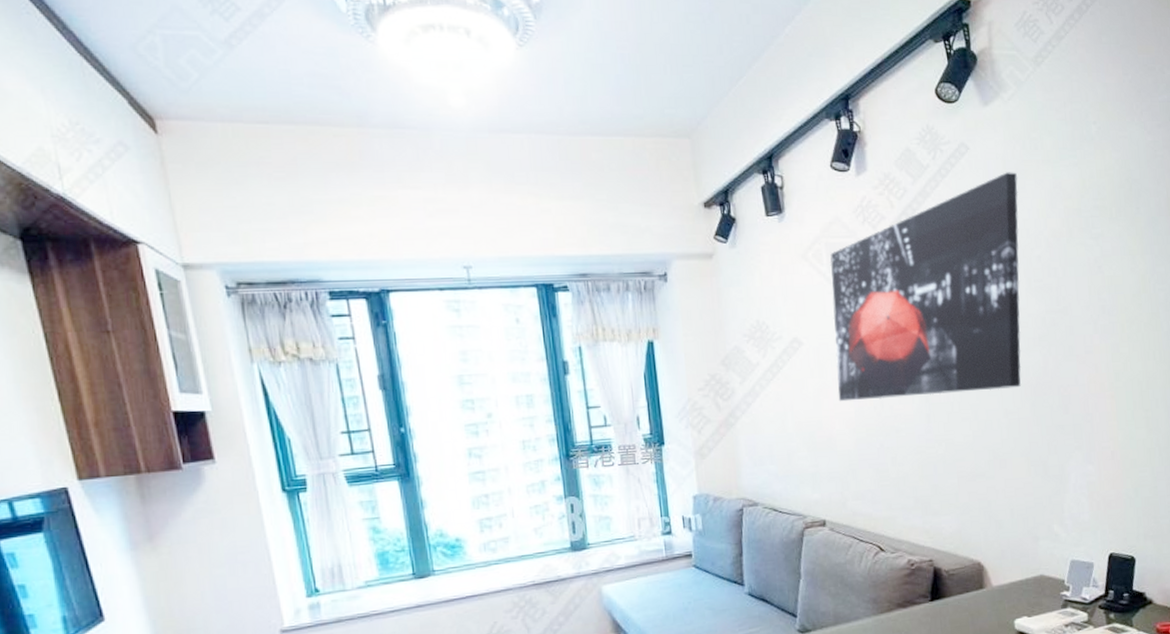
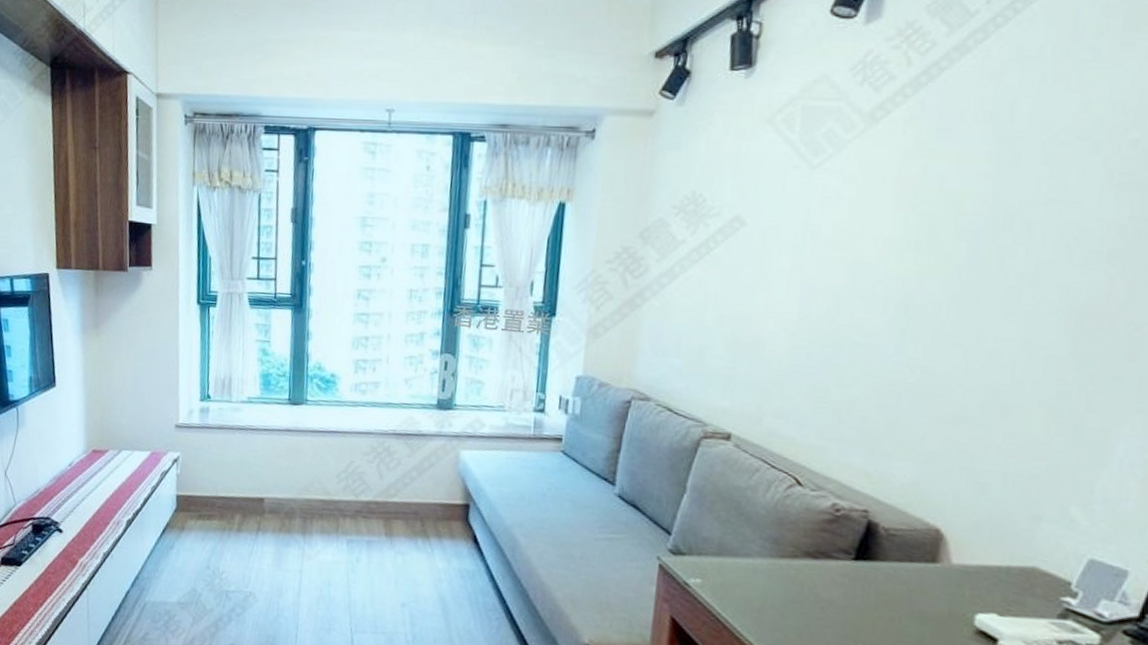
wall art: present [830,172,1021,402] -> none [779,21,1125,316]

